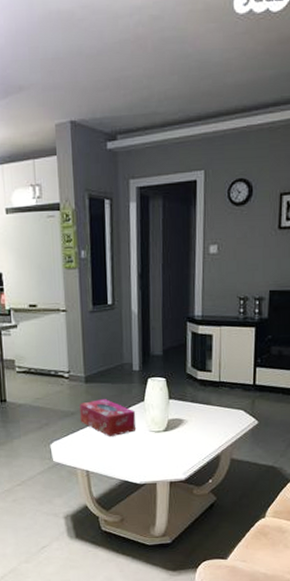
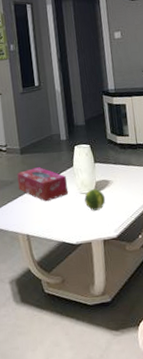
fruit: none [154,427,177,451] -> present [84,189,106,211]

